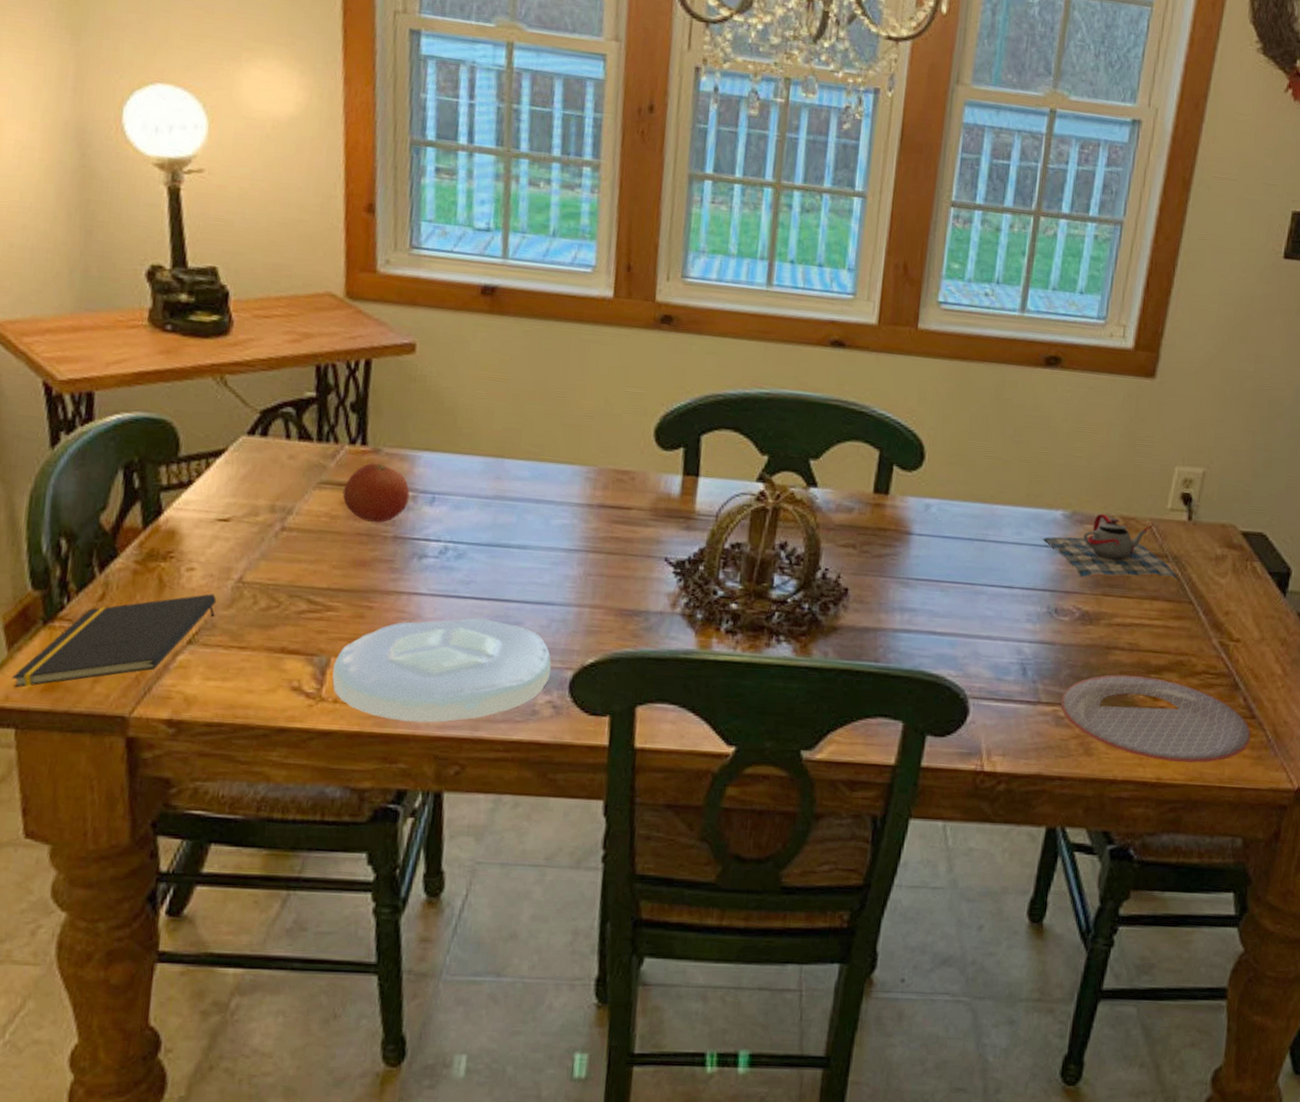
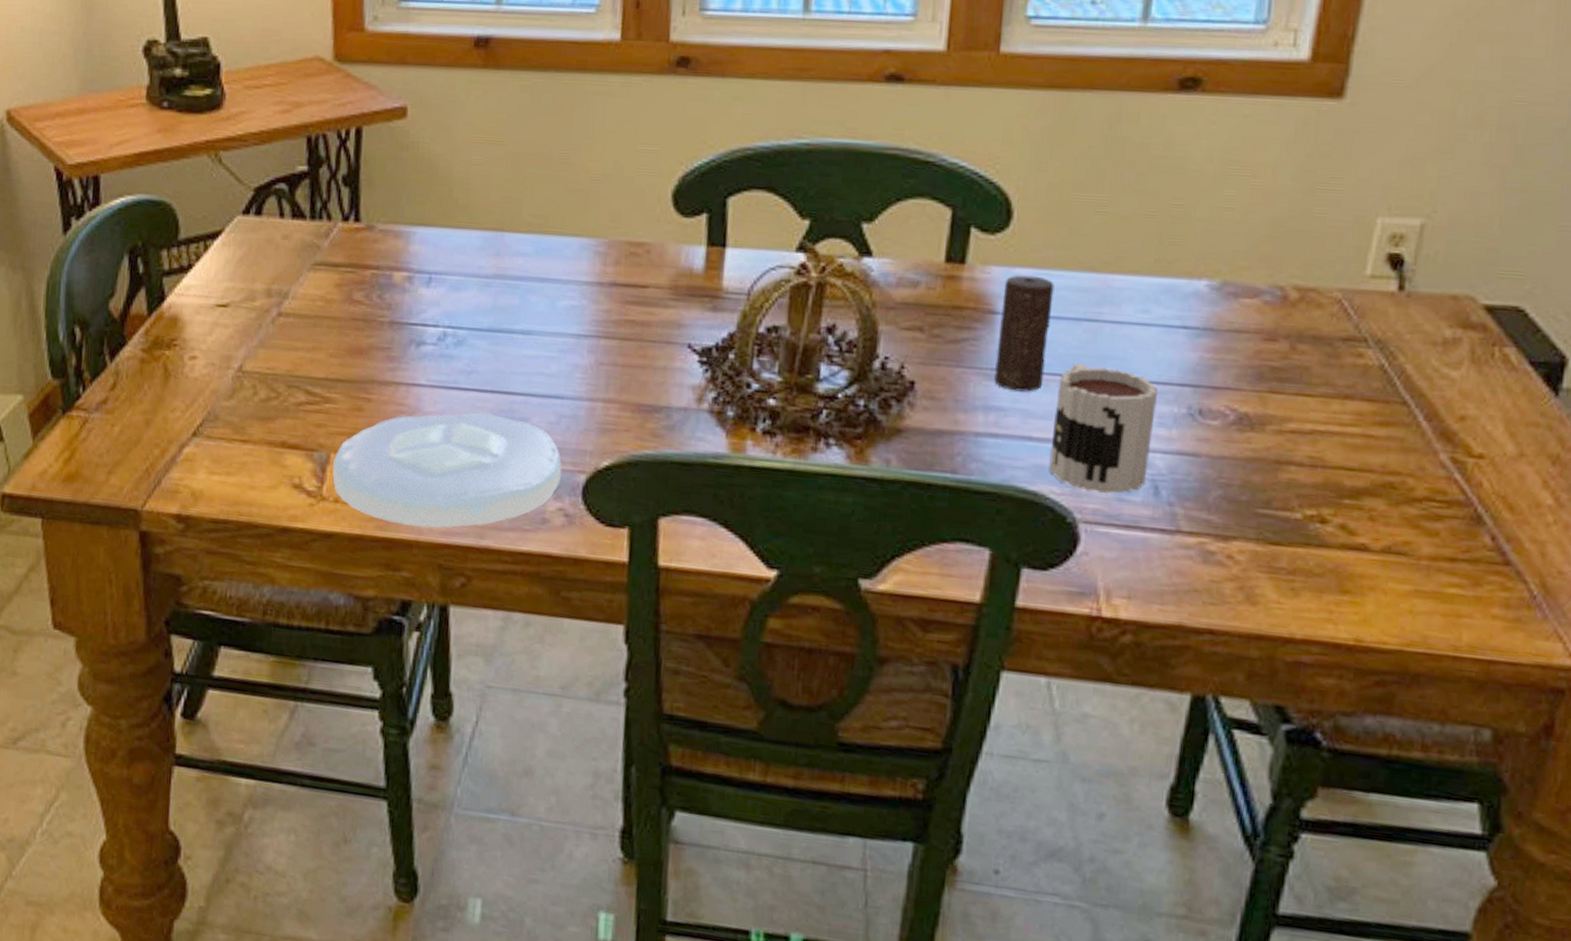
notepad: present [12,594,217,688] -> none [37,383,219,478]
fruit: present [342,462,410,523] -> none [337,240,405,307]
candle: none [909,504,954,597] -> present [994,275,1055,392]
mug: none [948,573,1027,675] -> present [1049,363,1158,494]
teapot: present [1043,513,1179,580] -> none [1179,283,1385,372]
plate: present [1060,675,1251,763] -> none [1209,498,1504,623]

